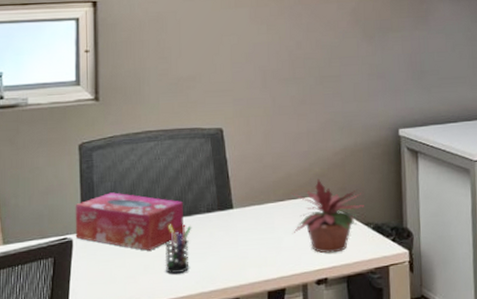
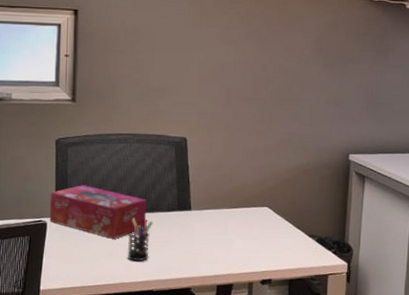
potted plant: present [290,179,364,254] -> none [242,192,311,258]

